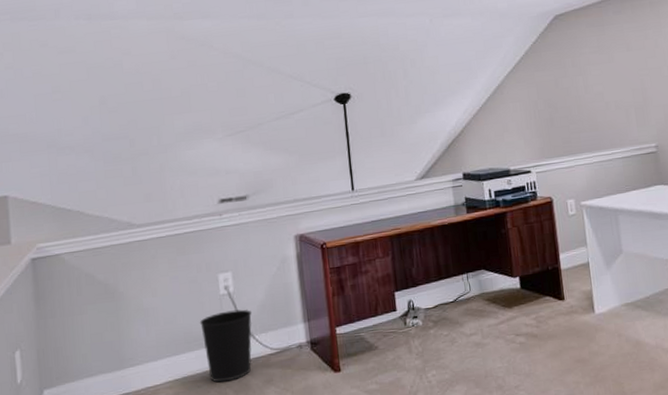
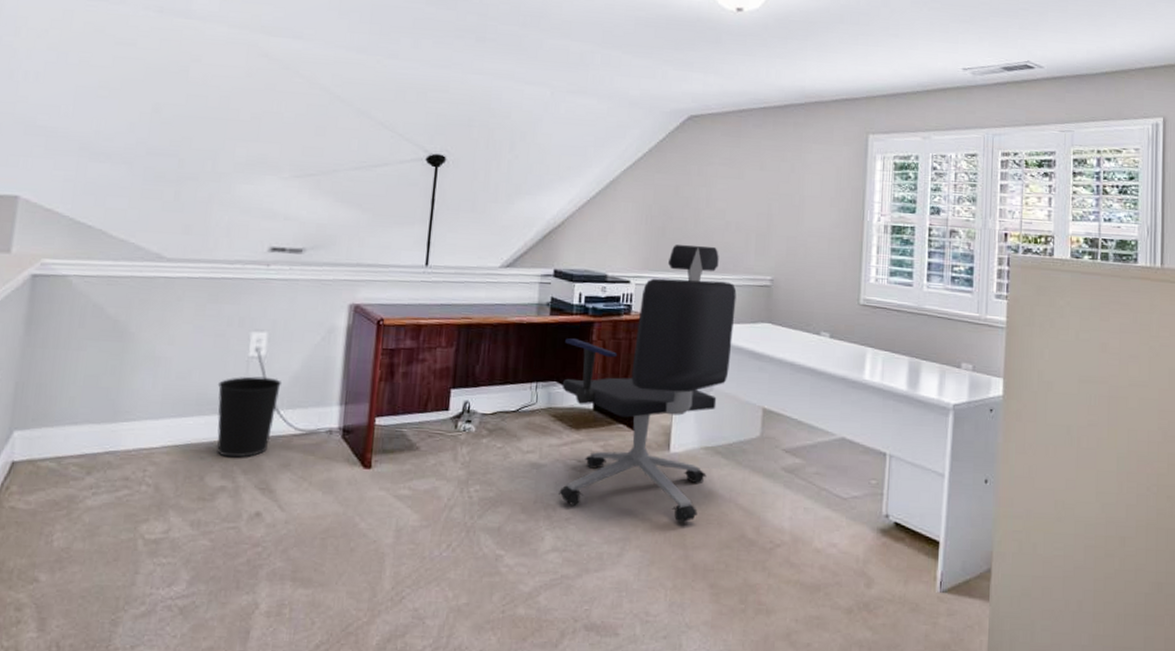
office chair: none [484,126,634,374] -> present [559,245,737,523]

